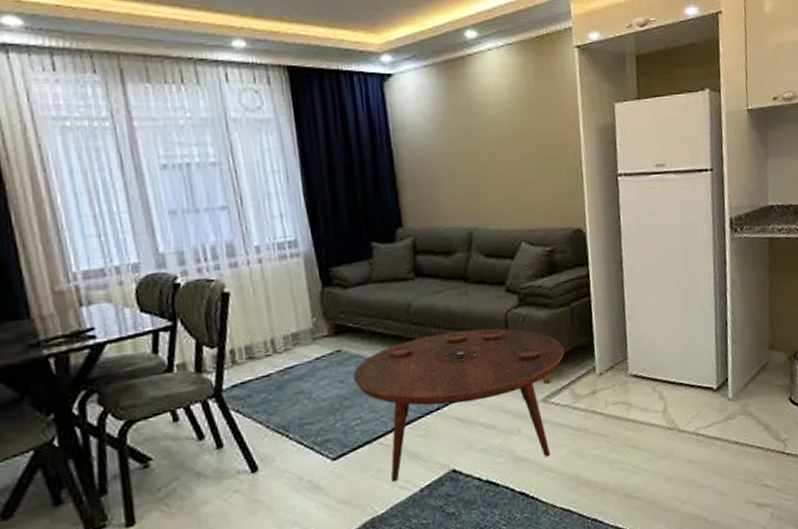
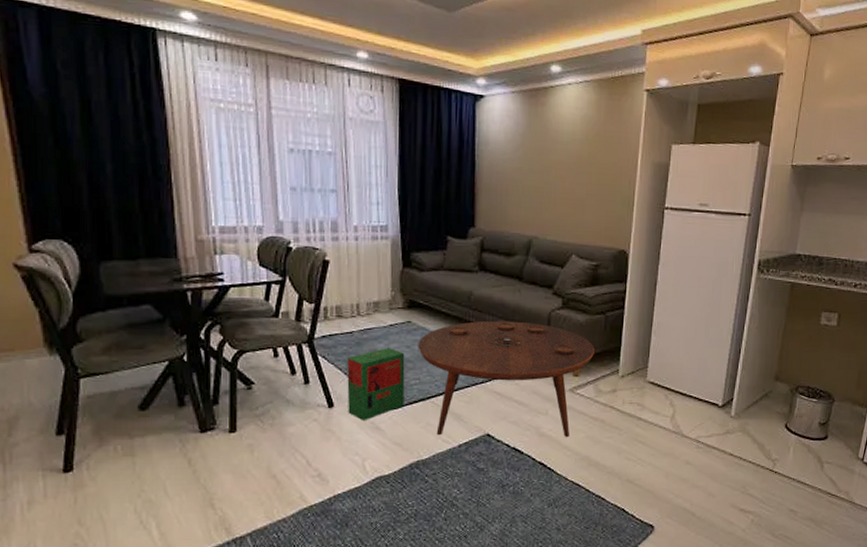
cardboard box: none [268,386,347,481] -> present [347,348,405,420]

